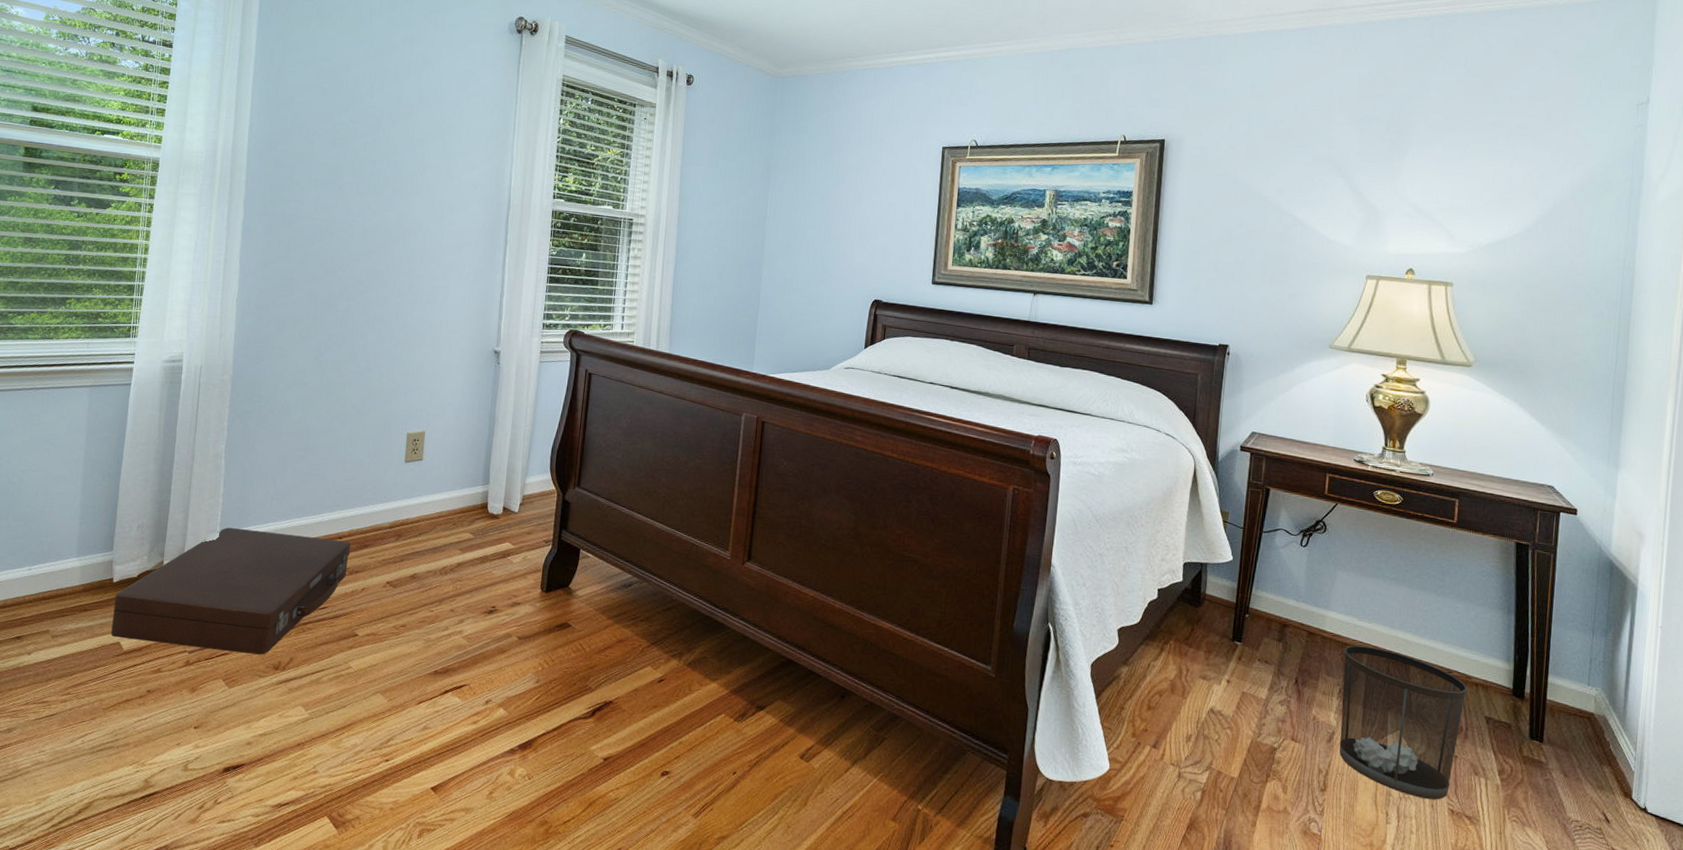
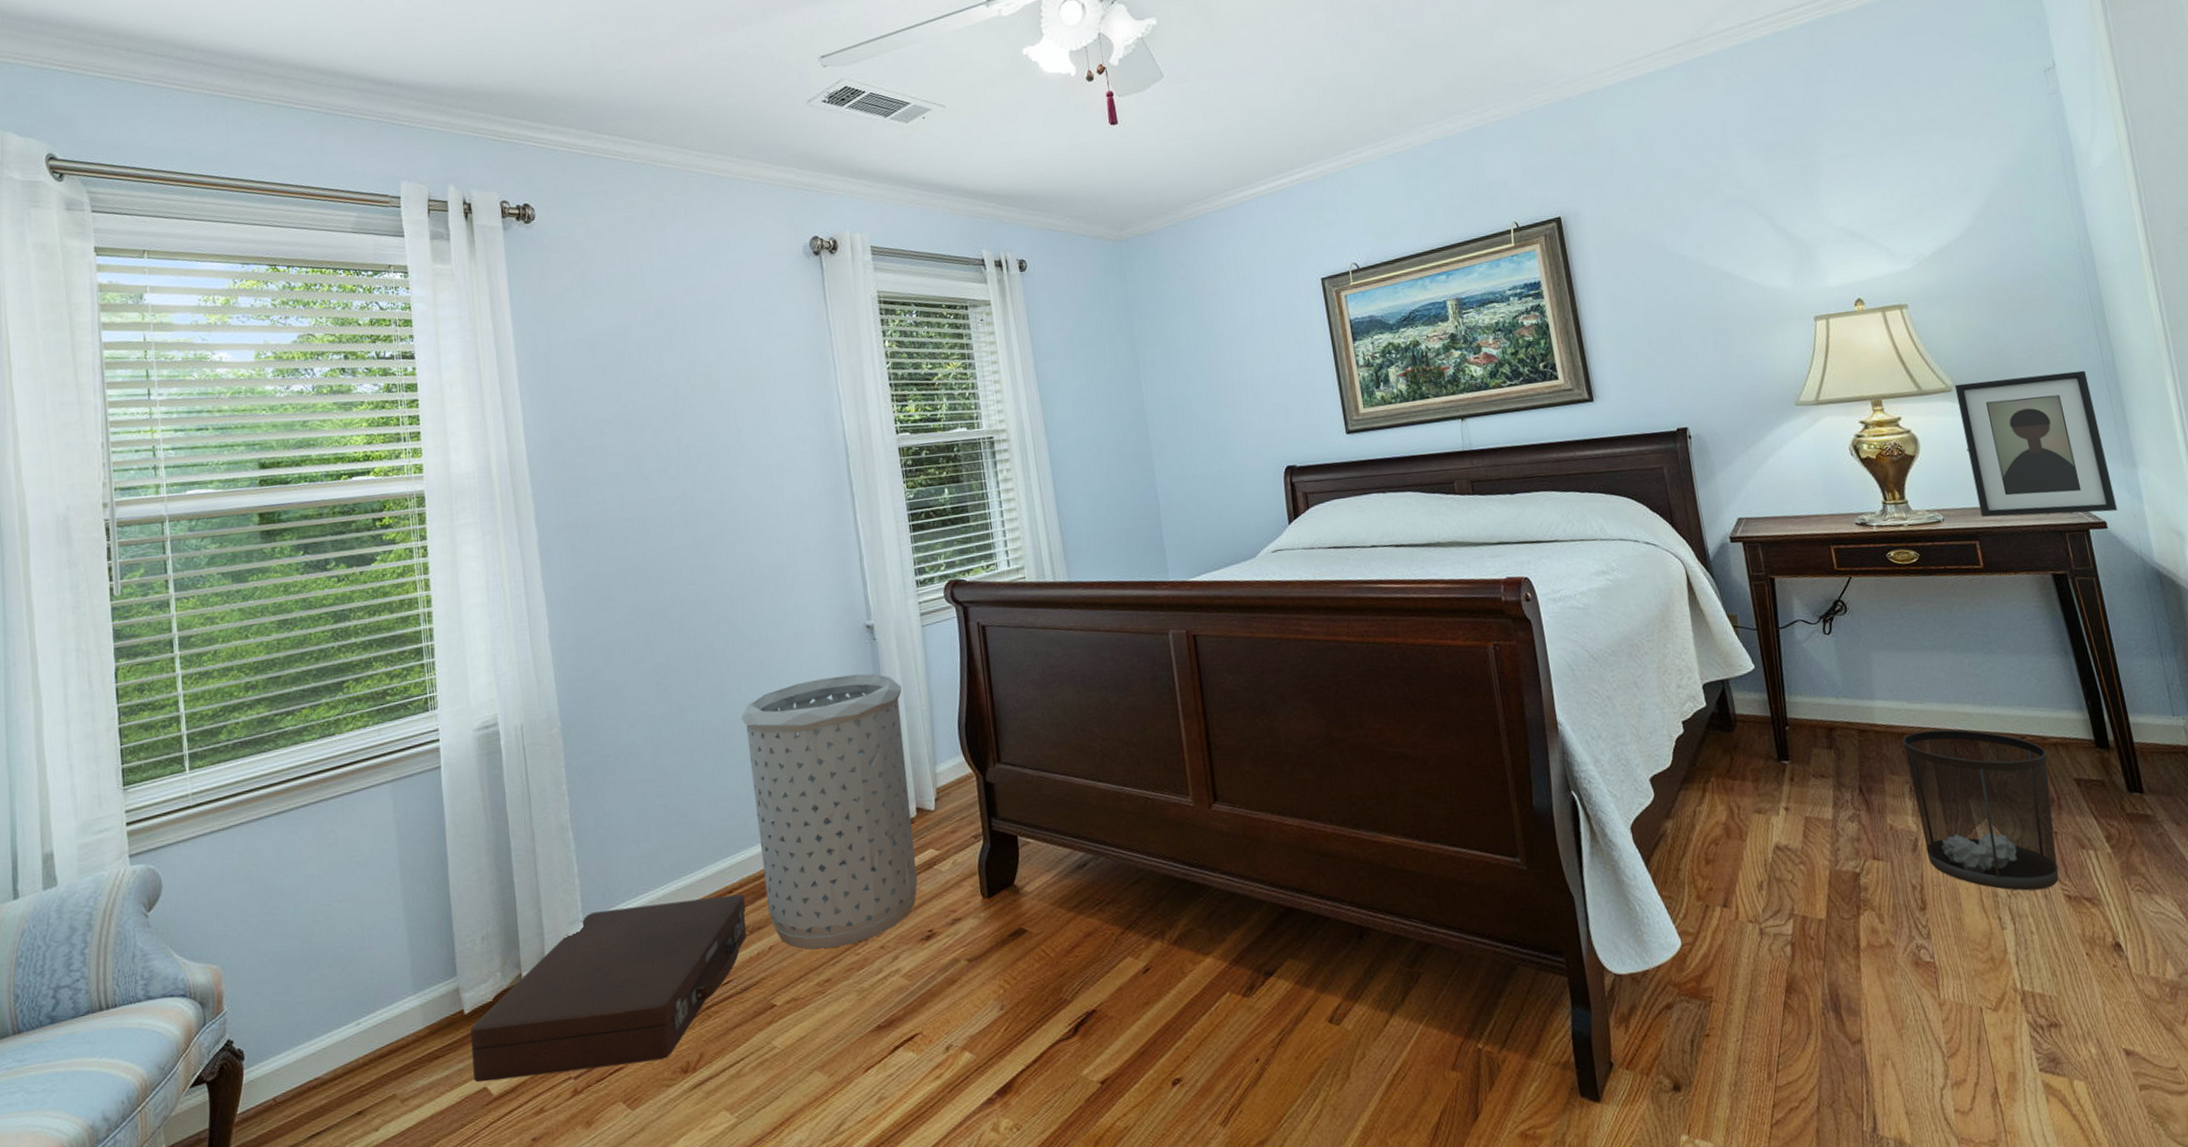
laundry basket: none [367,384,512,602] -> present [740,673,918,950]
picture frame: none [1467,362,1597,502] -> present [1954,370,2117,518]

